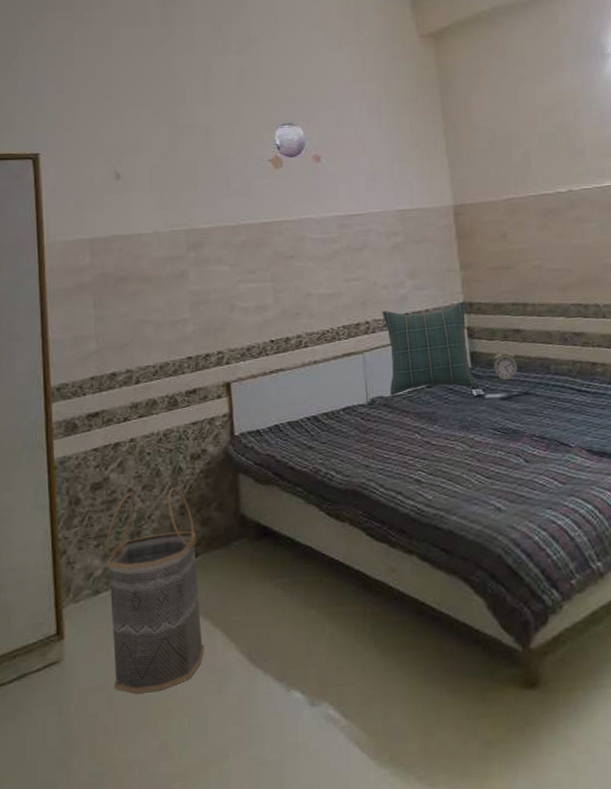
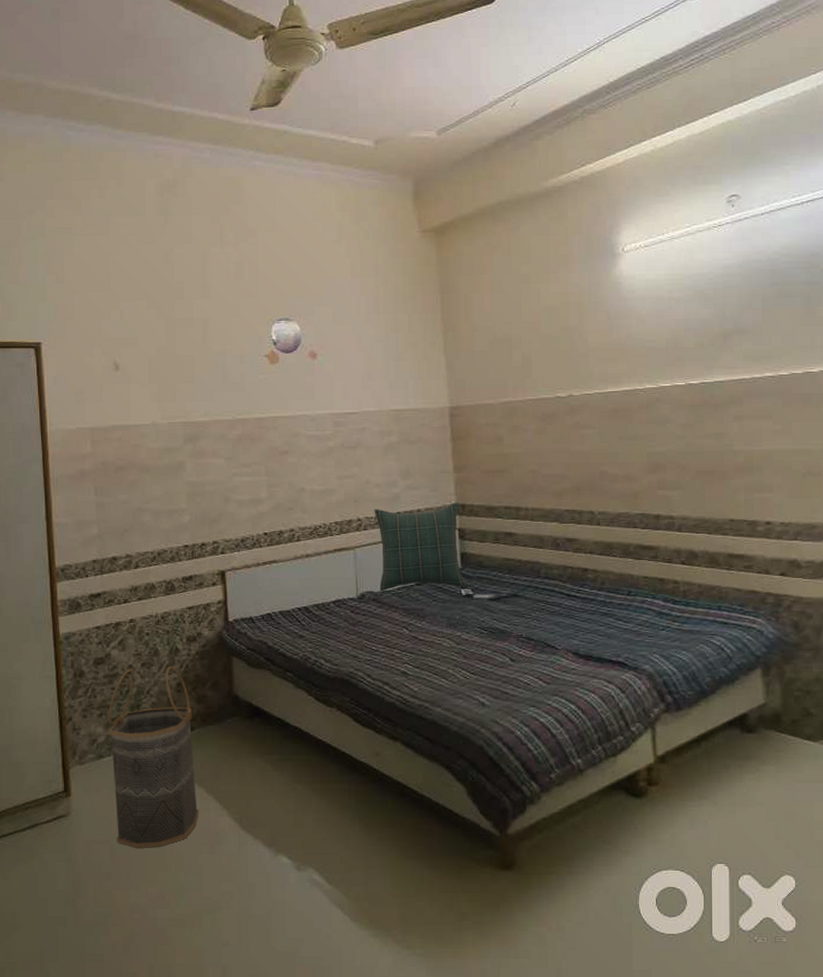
alarm clock: present [493,348,518,381] -> none [483,550,508,582]

